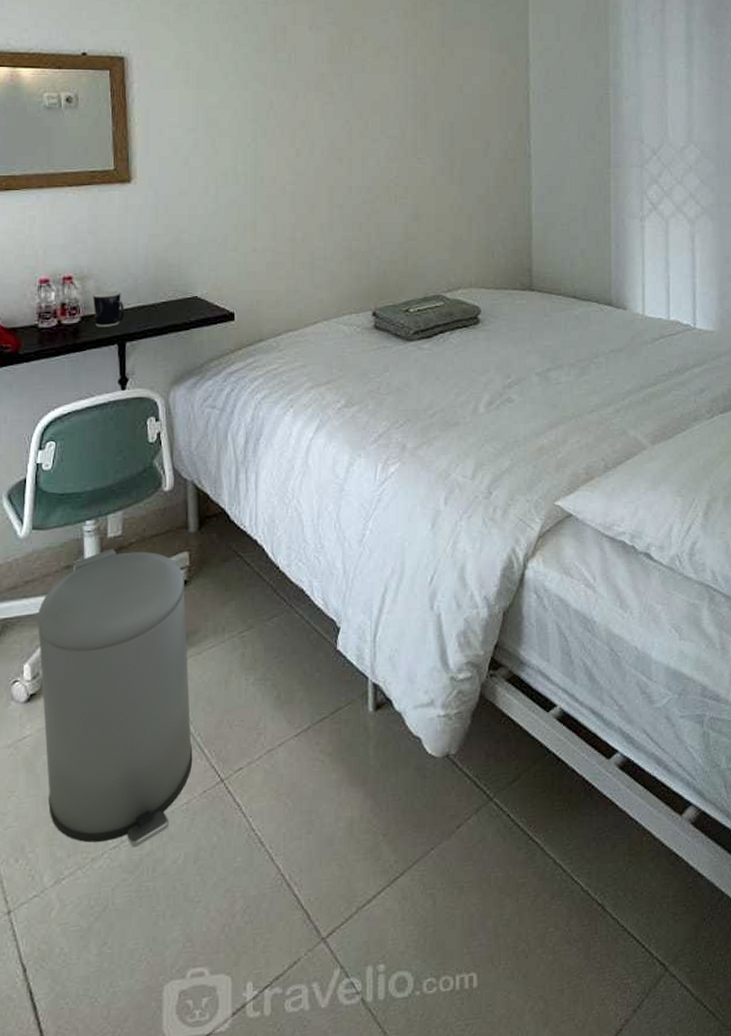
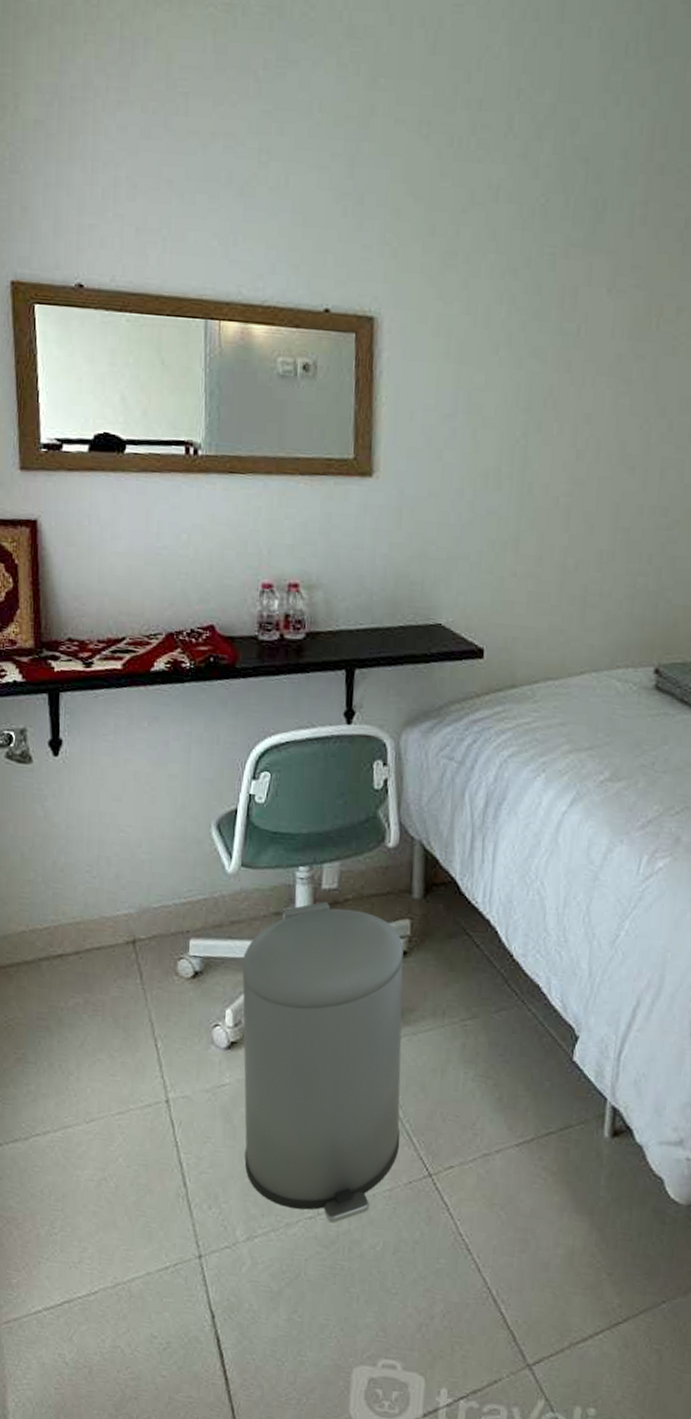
mug: present [93,291,125,327] -> none [320,605,356,649]

